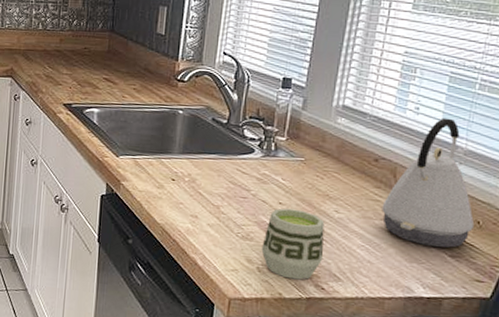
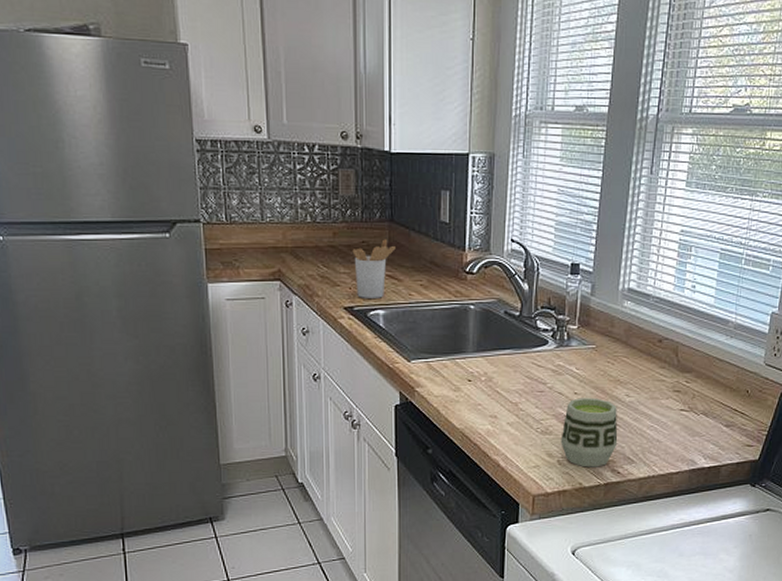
utensil holder: none [75,47,114,98] -> present [352,239,396,298]
kettle: present [382,117,475,248] -> none [667,294,745,420]

